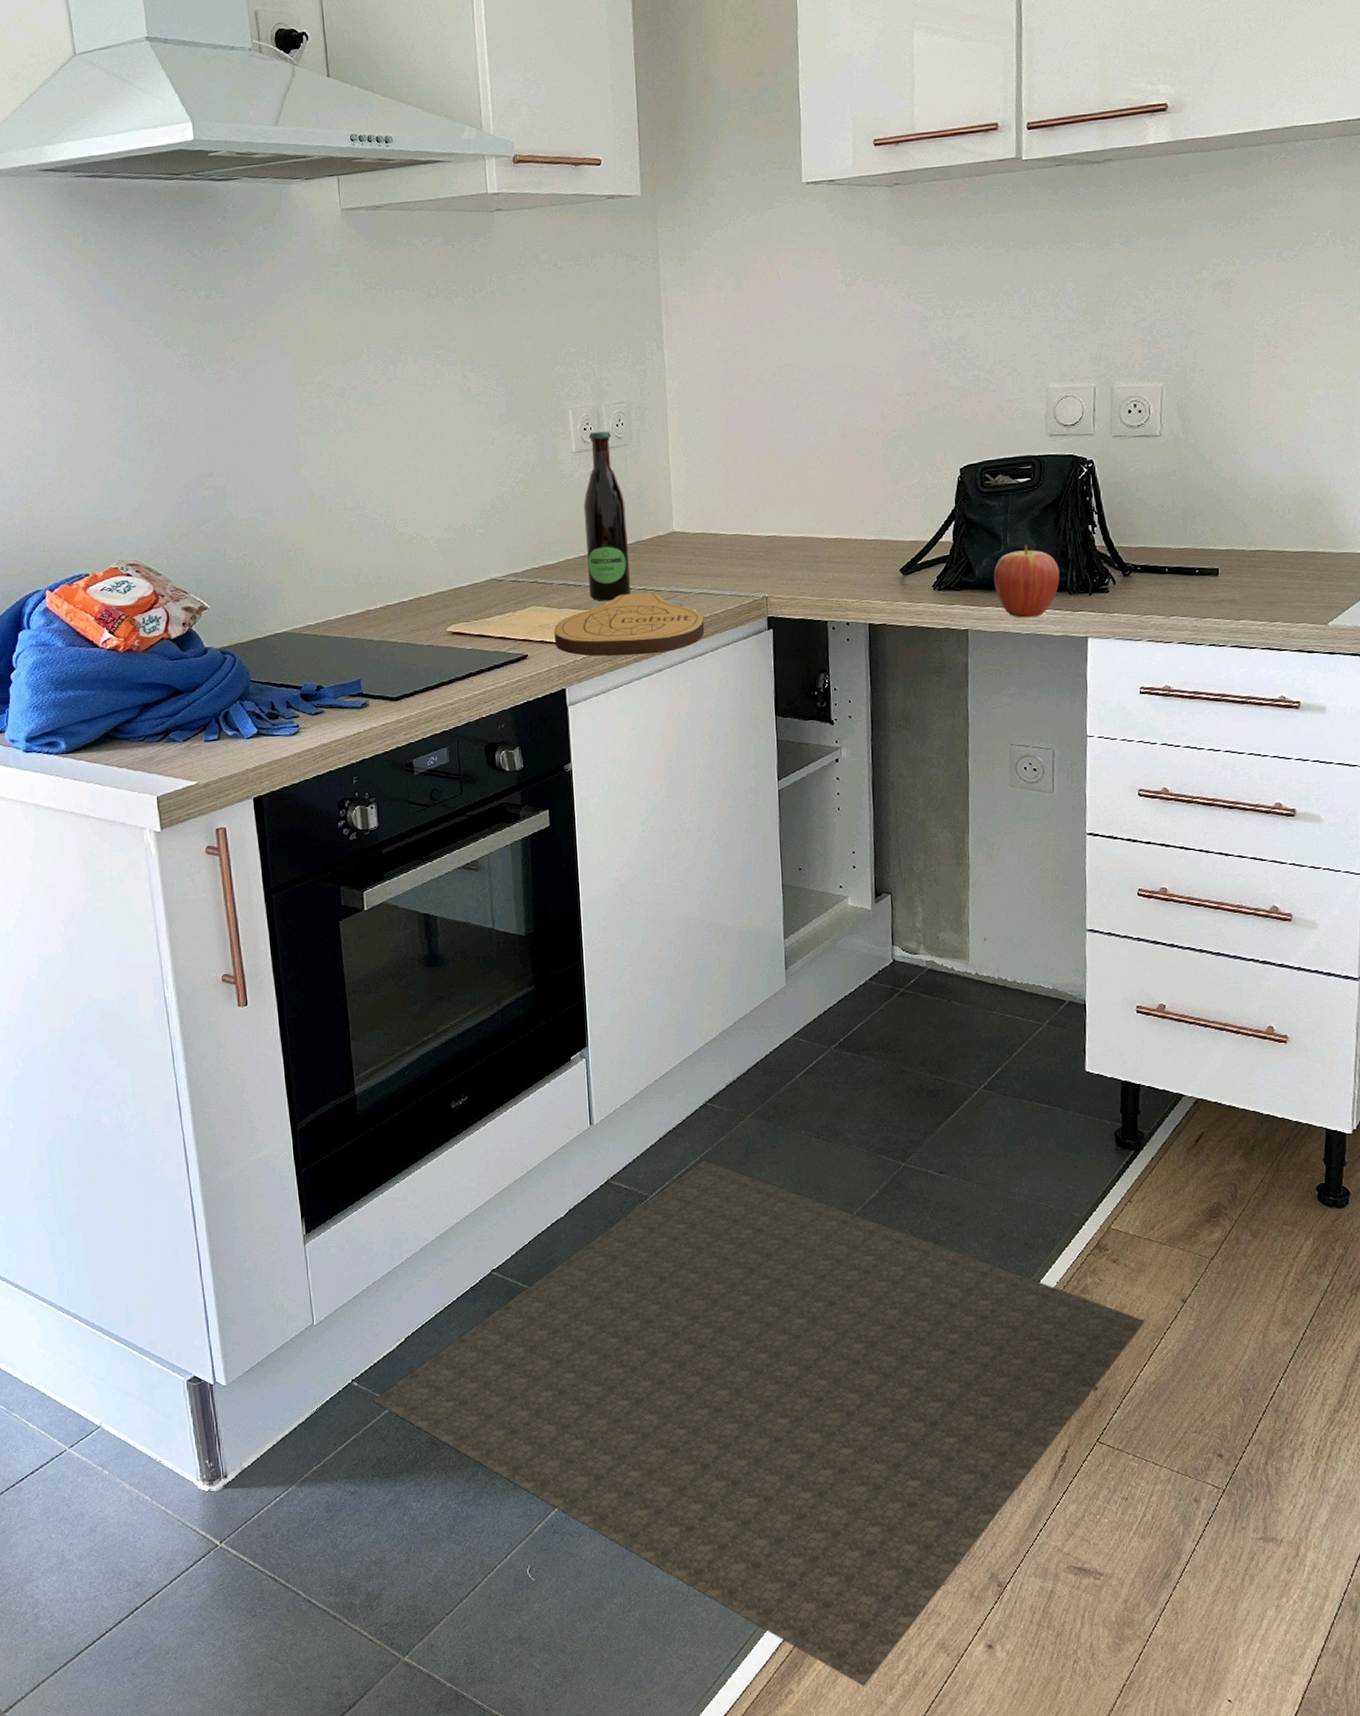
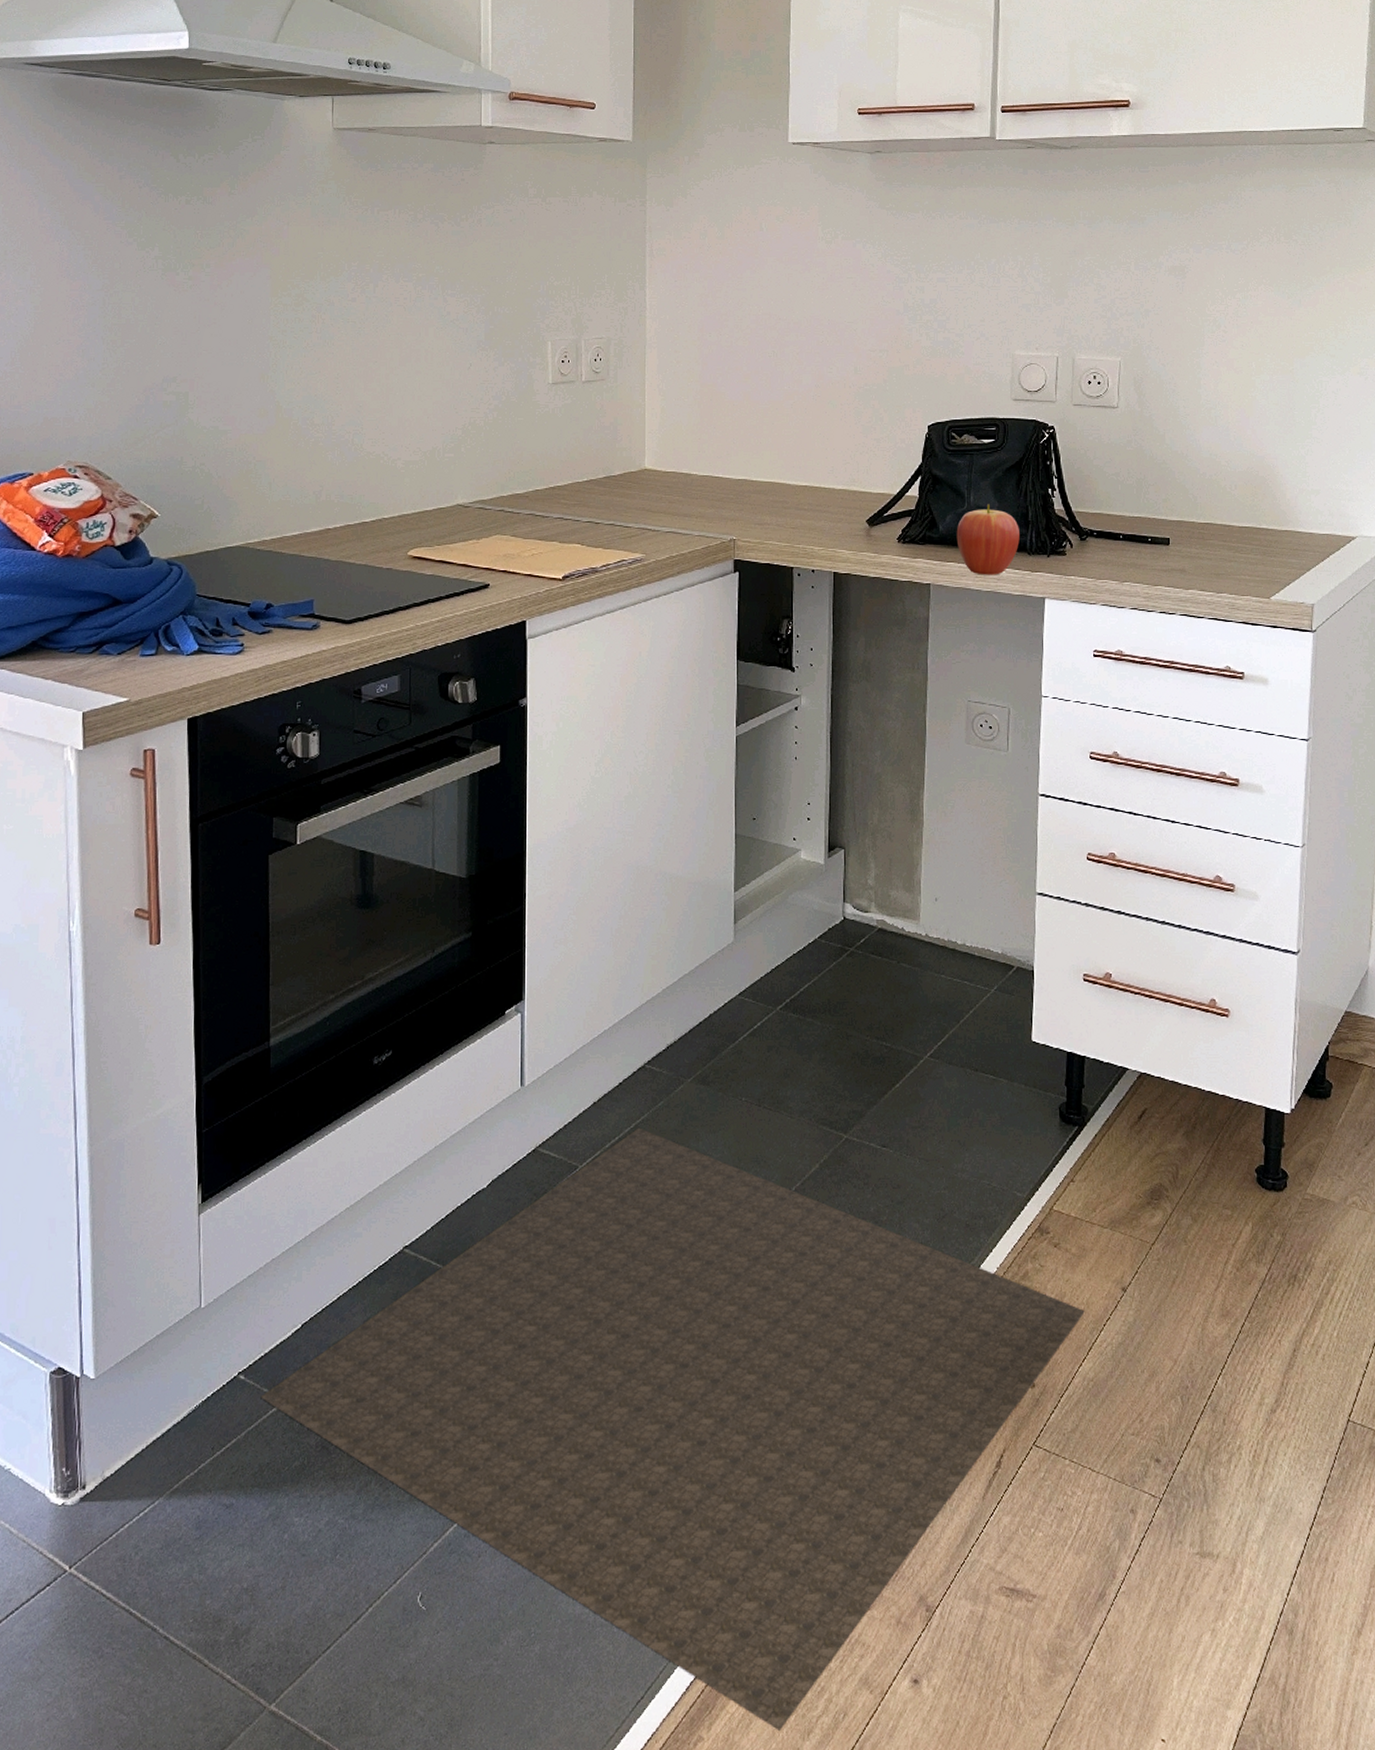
cutting board: present [554,593,705,657] -> none [518,528,671,591]
bottle: present [583,431,631,601] -> none [556,365,599,534]

